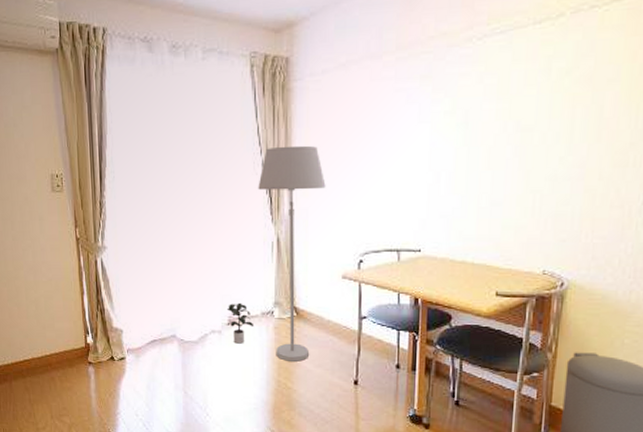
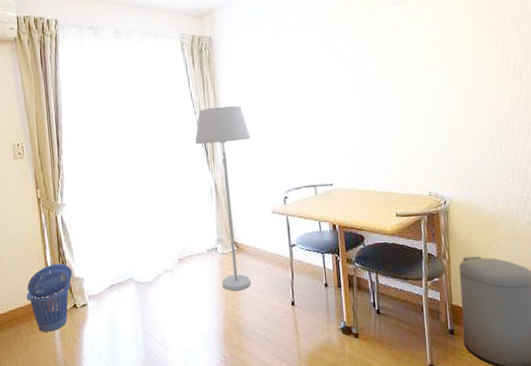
laundry basket: none [61,311,111,382] -> present [26,263,73,332]
potted plant: present [226,302,254,344] -> none [176,243,202,280]

